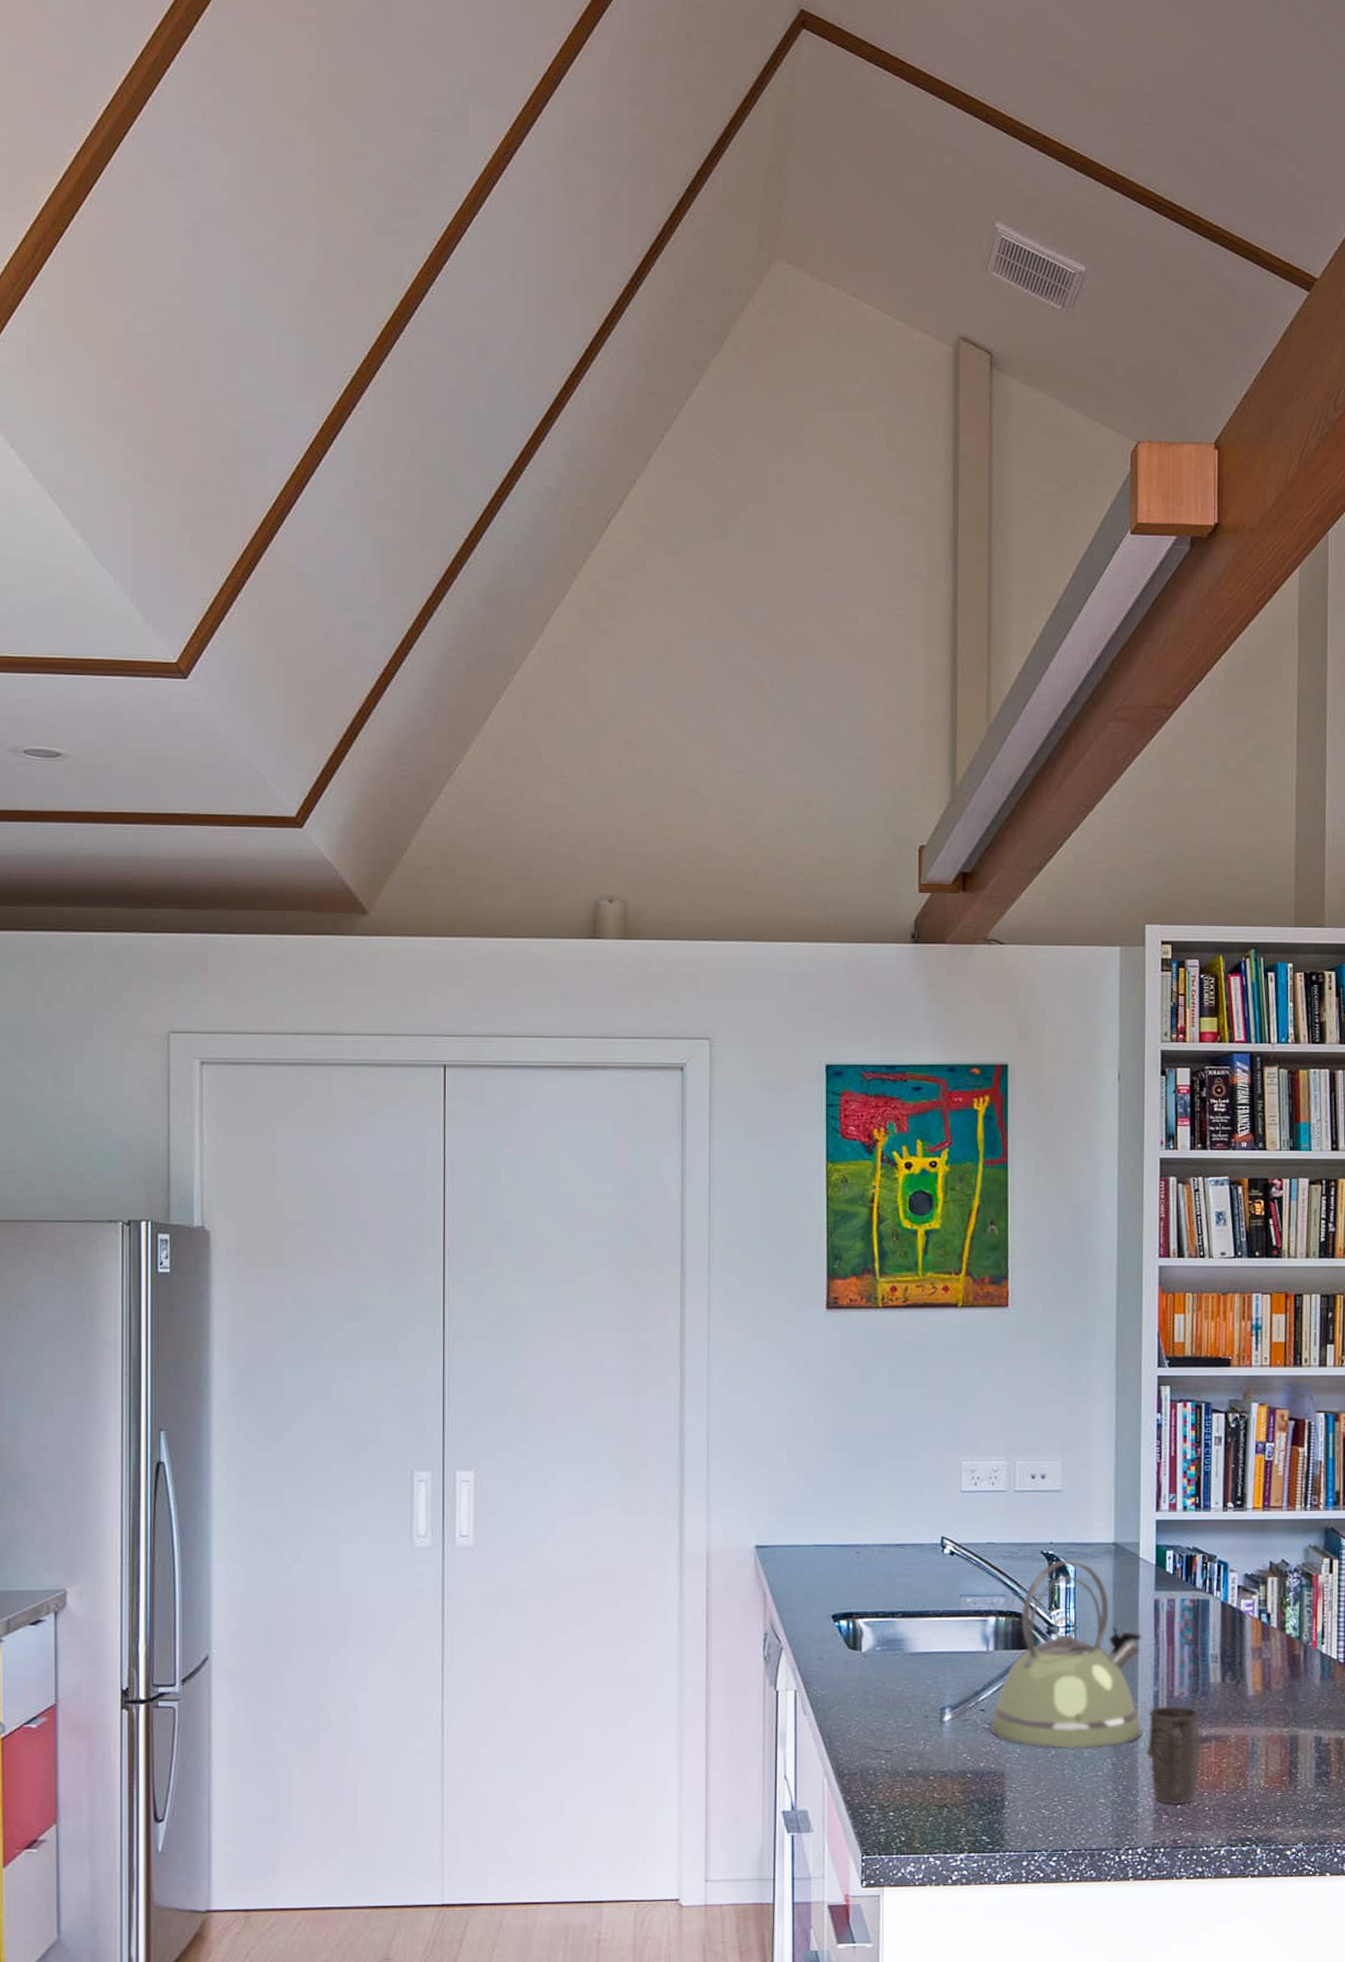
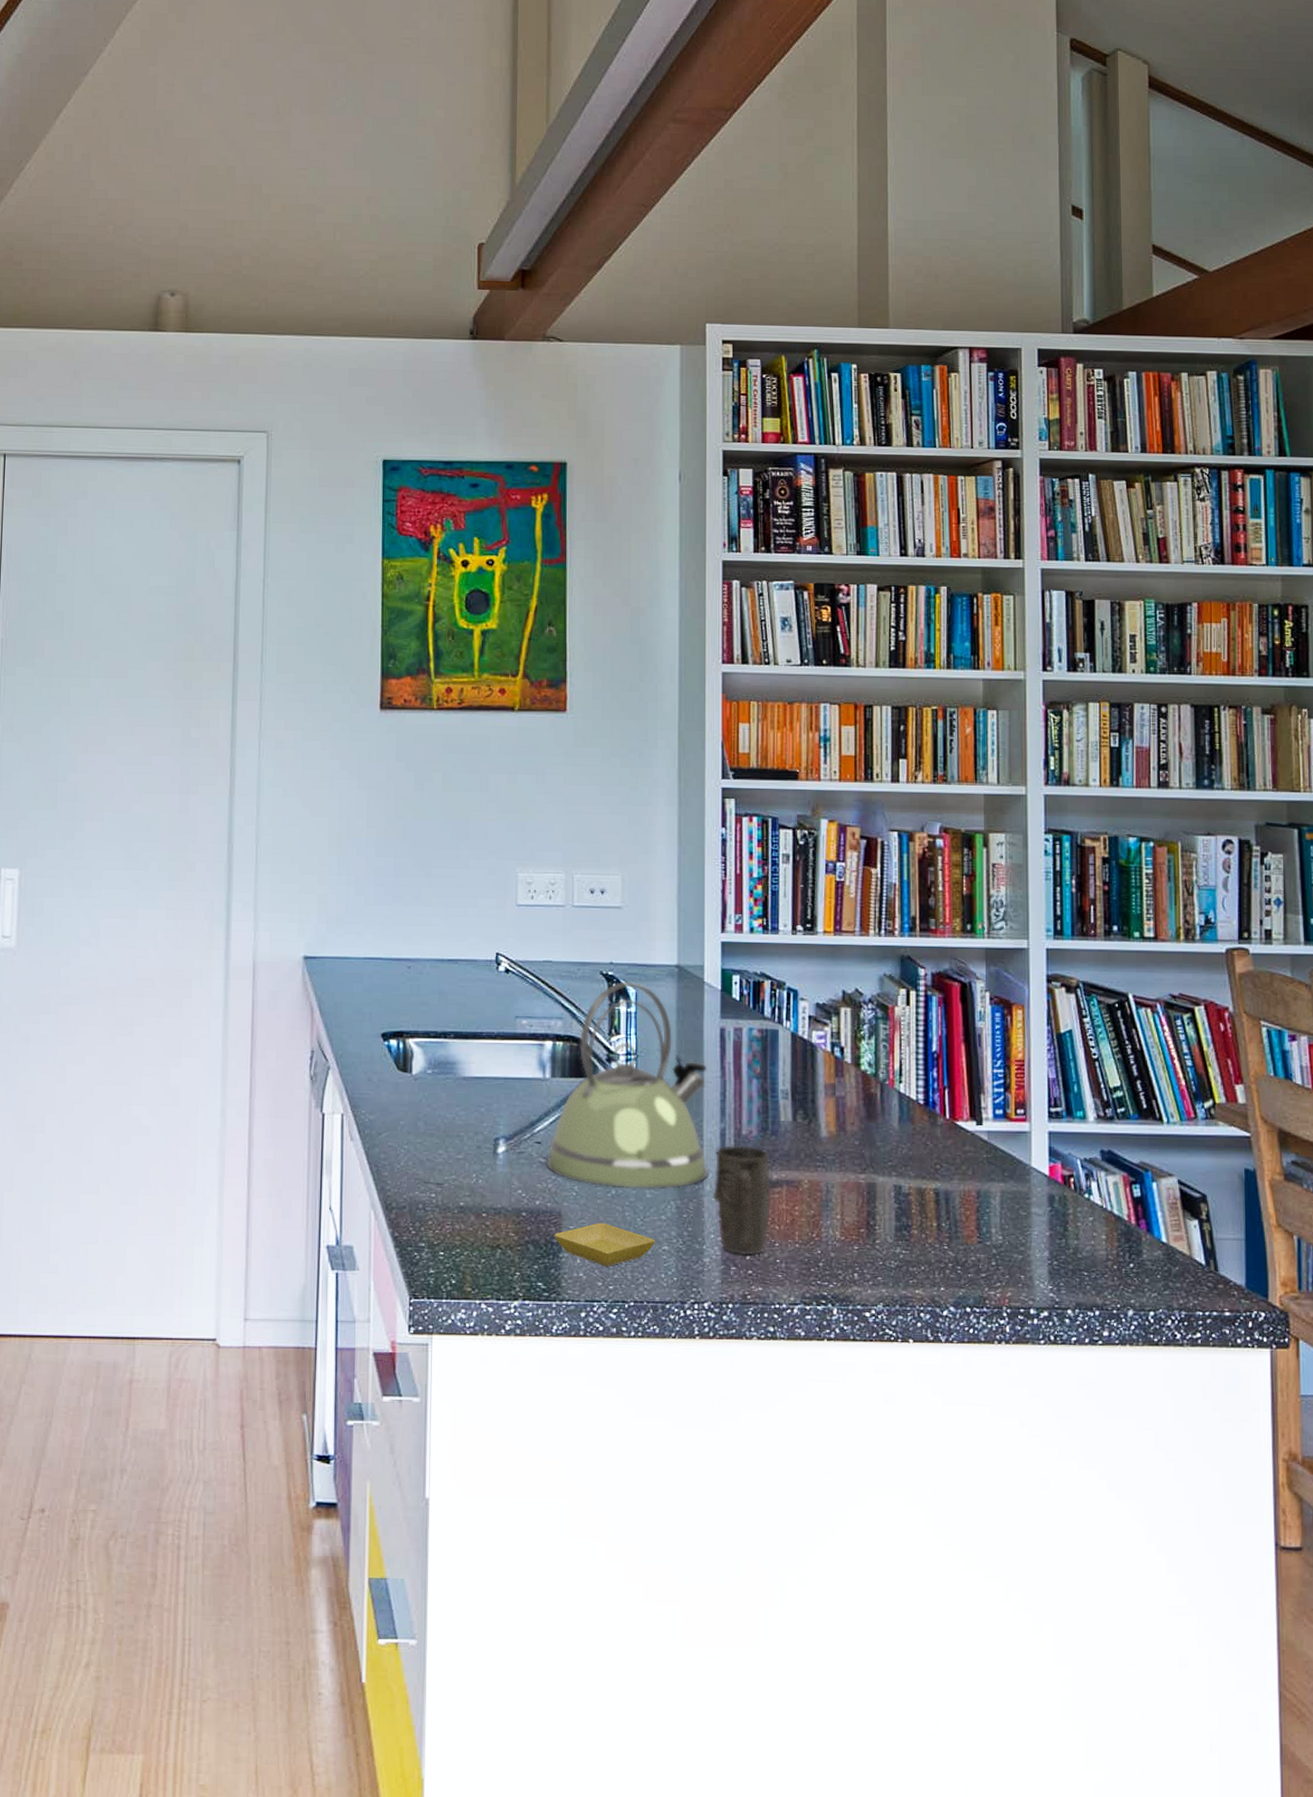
saucer: none [997,1780,1093,1819] -> present [554,1222,656,1266]

